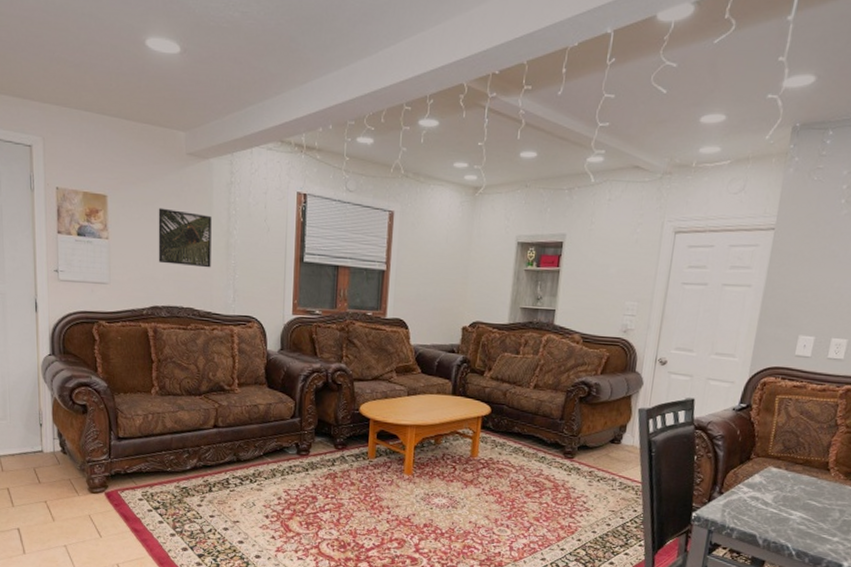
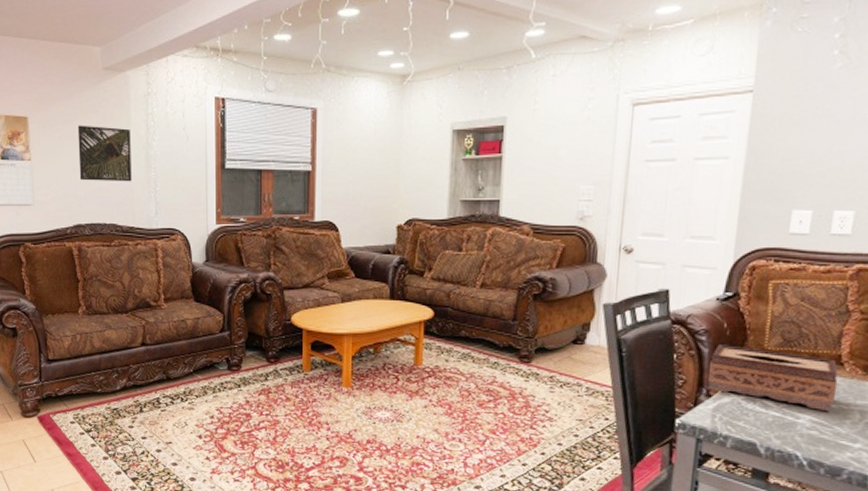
tissue box: none [720,449,825,510] -> present [707,344,838,412]

